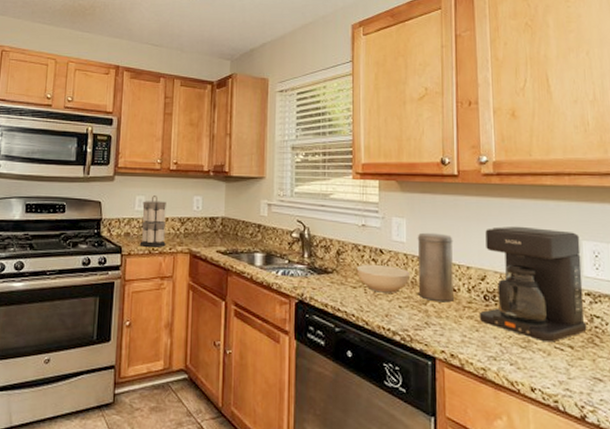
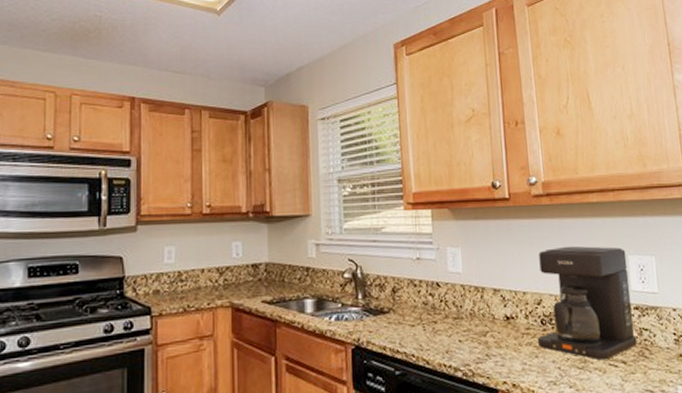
spice rack: present [139,196,166,247] -> none [172,245,203,305]
bowl: present [356,264,411,293] -> none [413,298,469,329]
canister: present [417,232,455,303] -> none [473,260,514,332]

